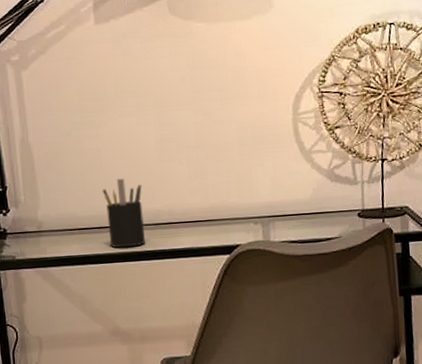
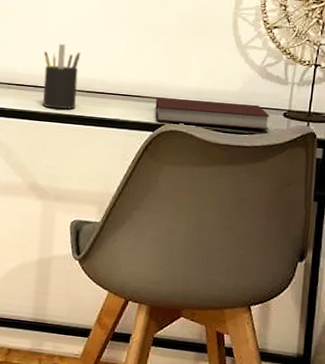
notebook: none [227,209,346,243] -> present [155,97,270,130]

